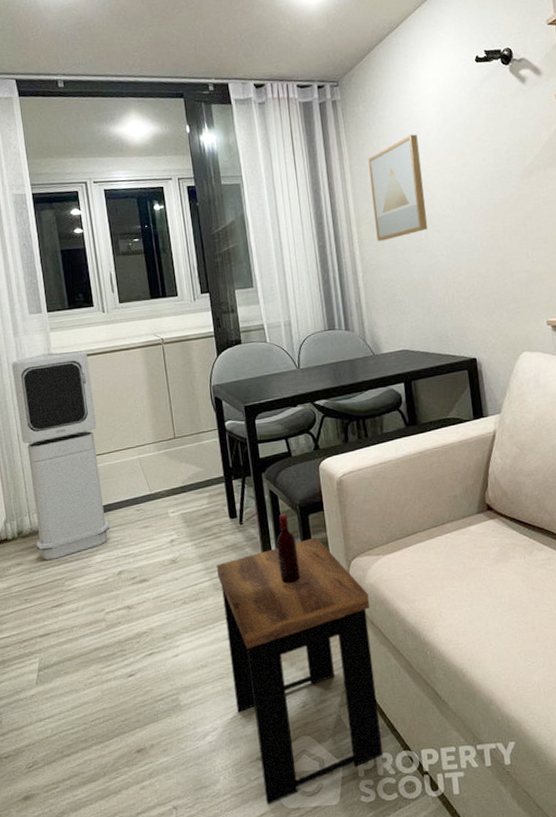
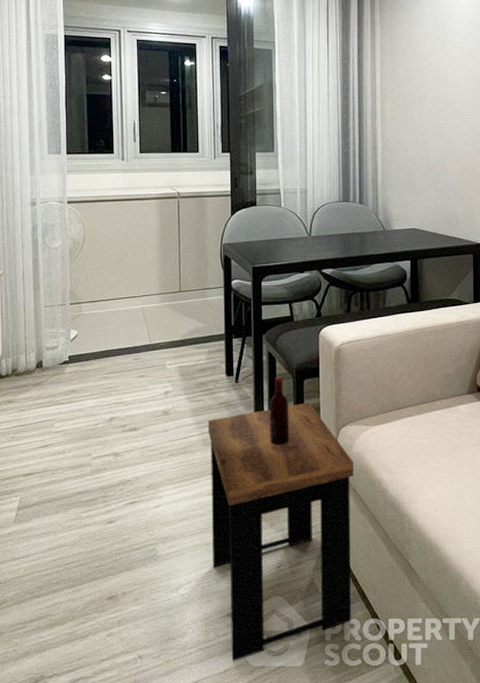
air purifier: present [11,350,110,560] -> none [25,195,106,400]
wall art: present [368,134,428,241] -> none [399,21,450,121]

